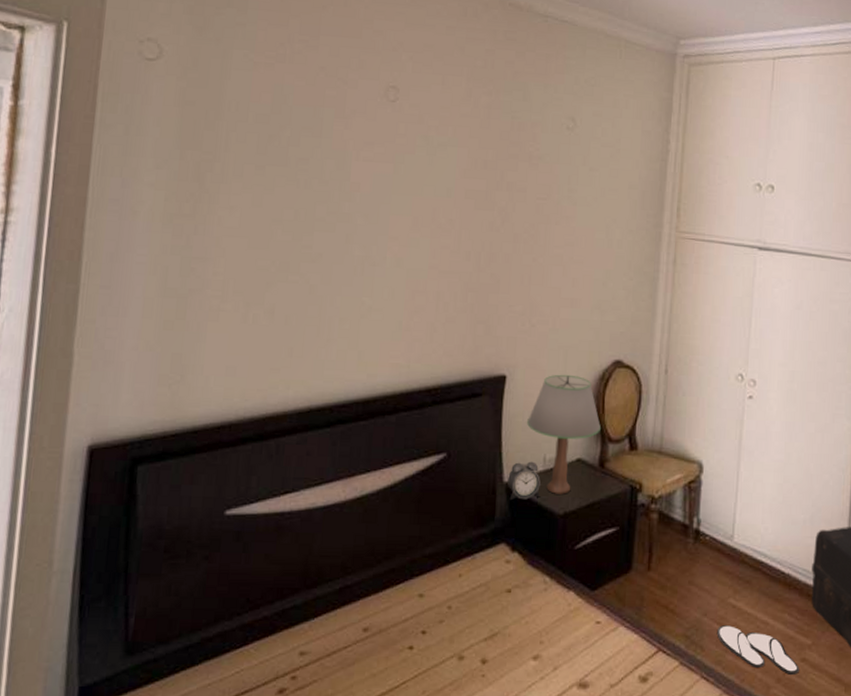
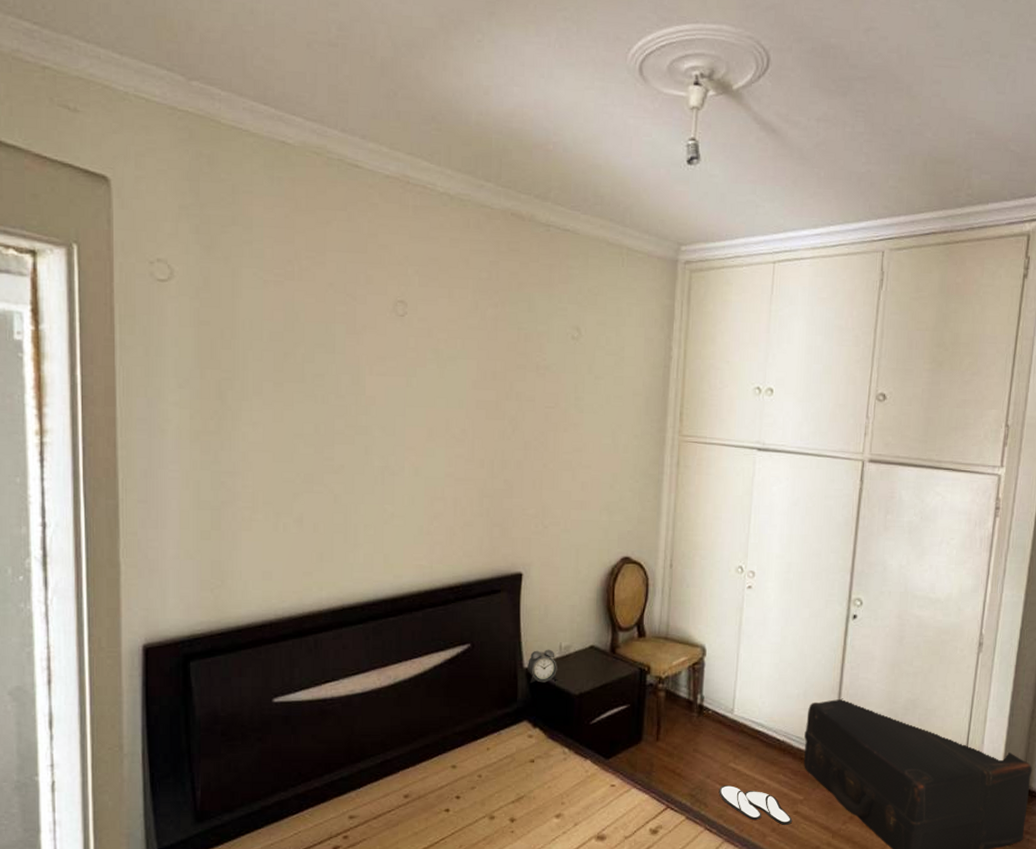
table lamp: present [527,374,602,494] -> none [543,571,612,677]

